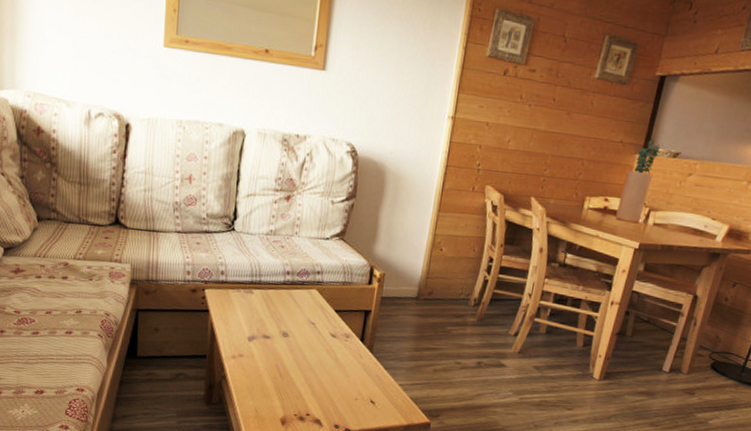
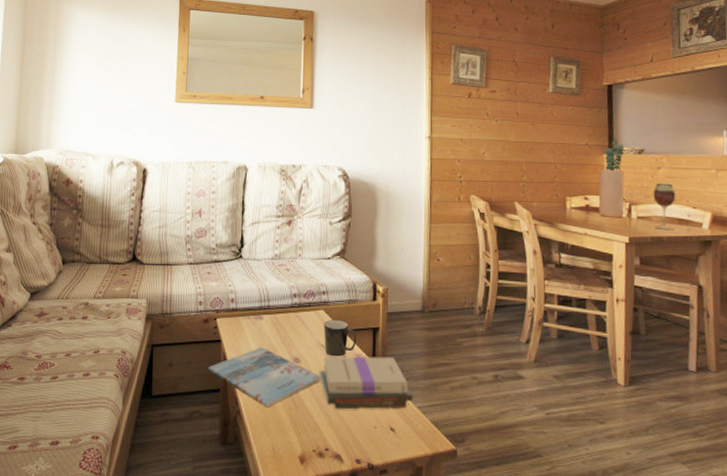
magazine: none [194,320,308,375] -> present [207,347,321,407]
books: none [306,333,397,385] -> present [319,356,413,410]
mug: none [314,299,348,336] -> present [323,319,357,358]
wineglass: none [668,190,700,240] -> present [653,183,676,231]

